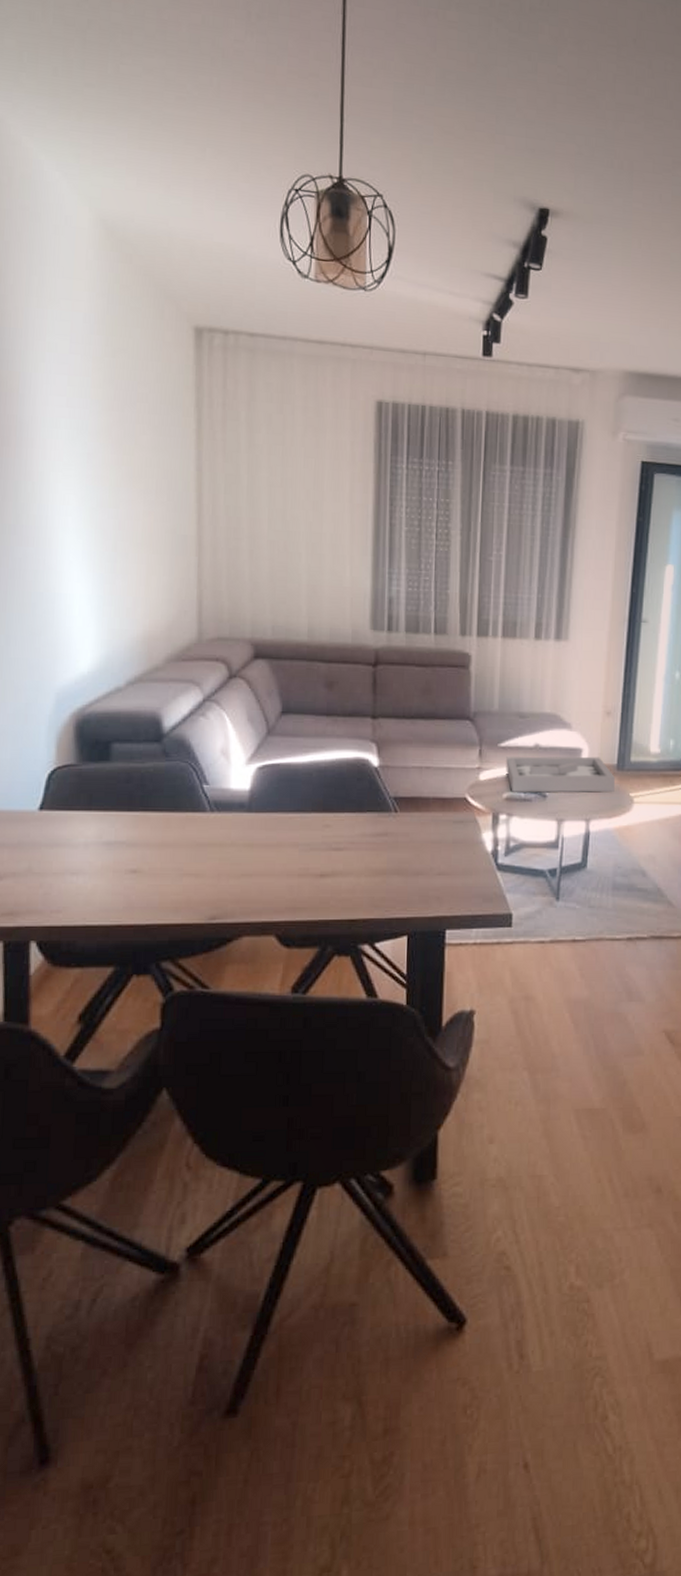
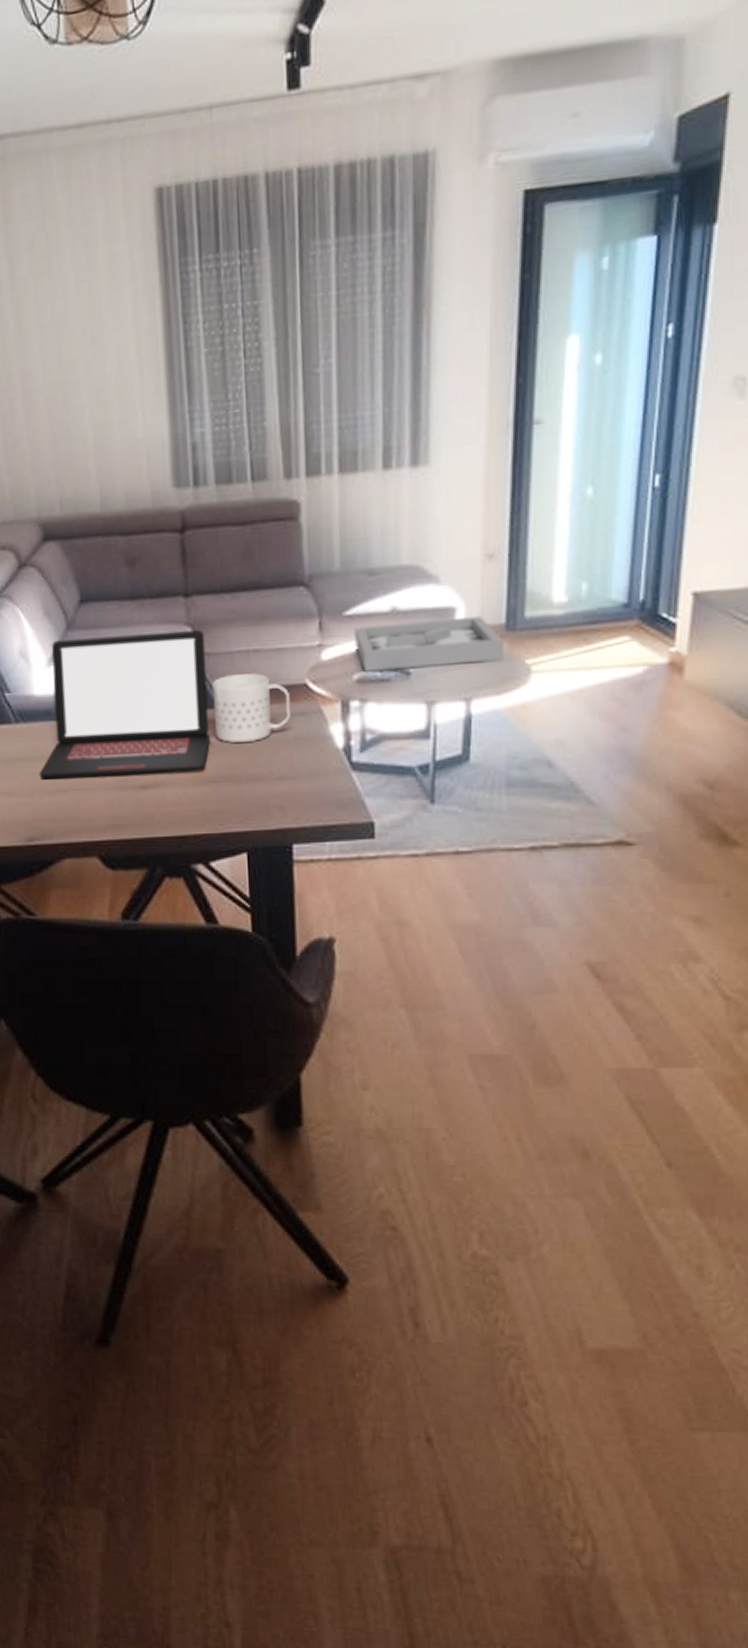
laptop: none [227,743,387,864] -> present [39,630,210,778]
mug: none [388,786,453,843] -> present [211,673,292,744]

